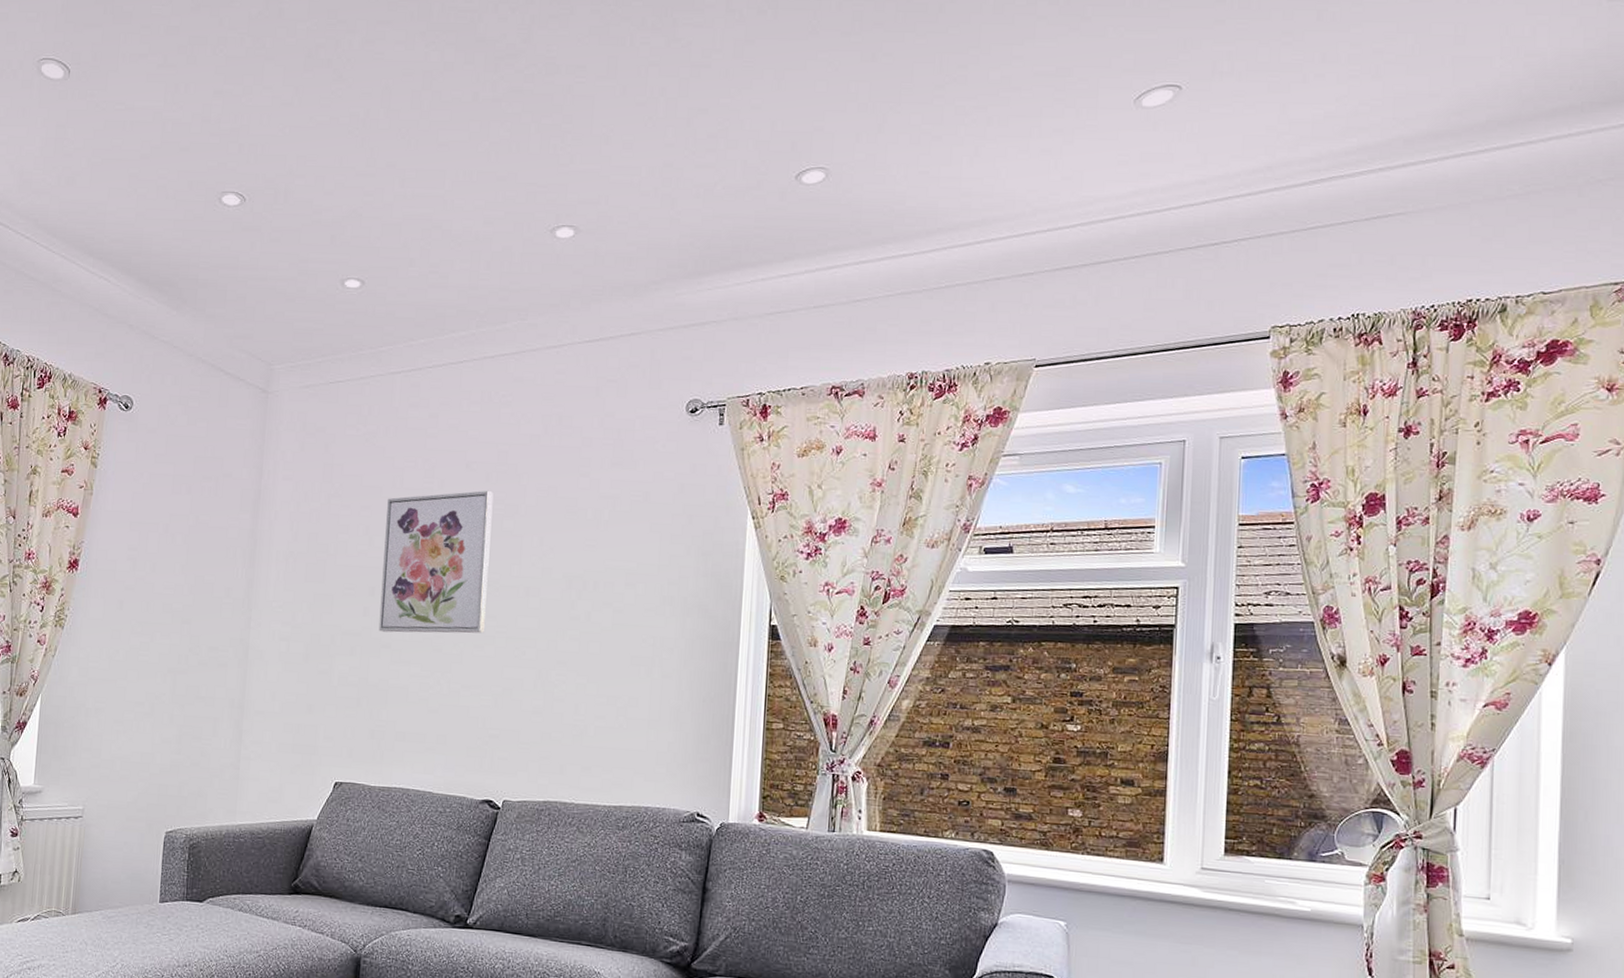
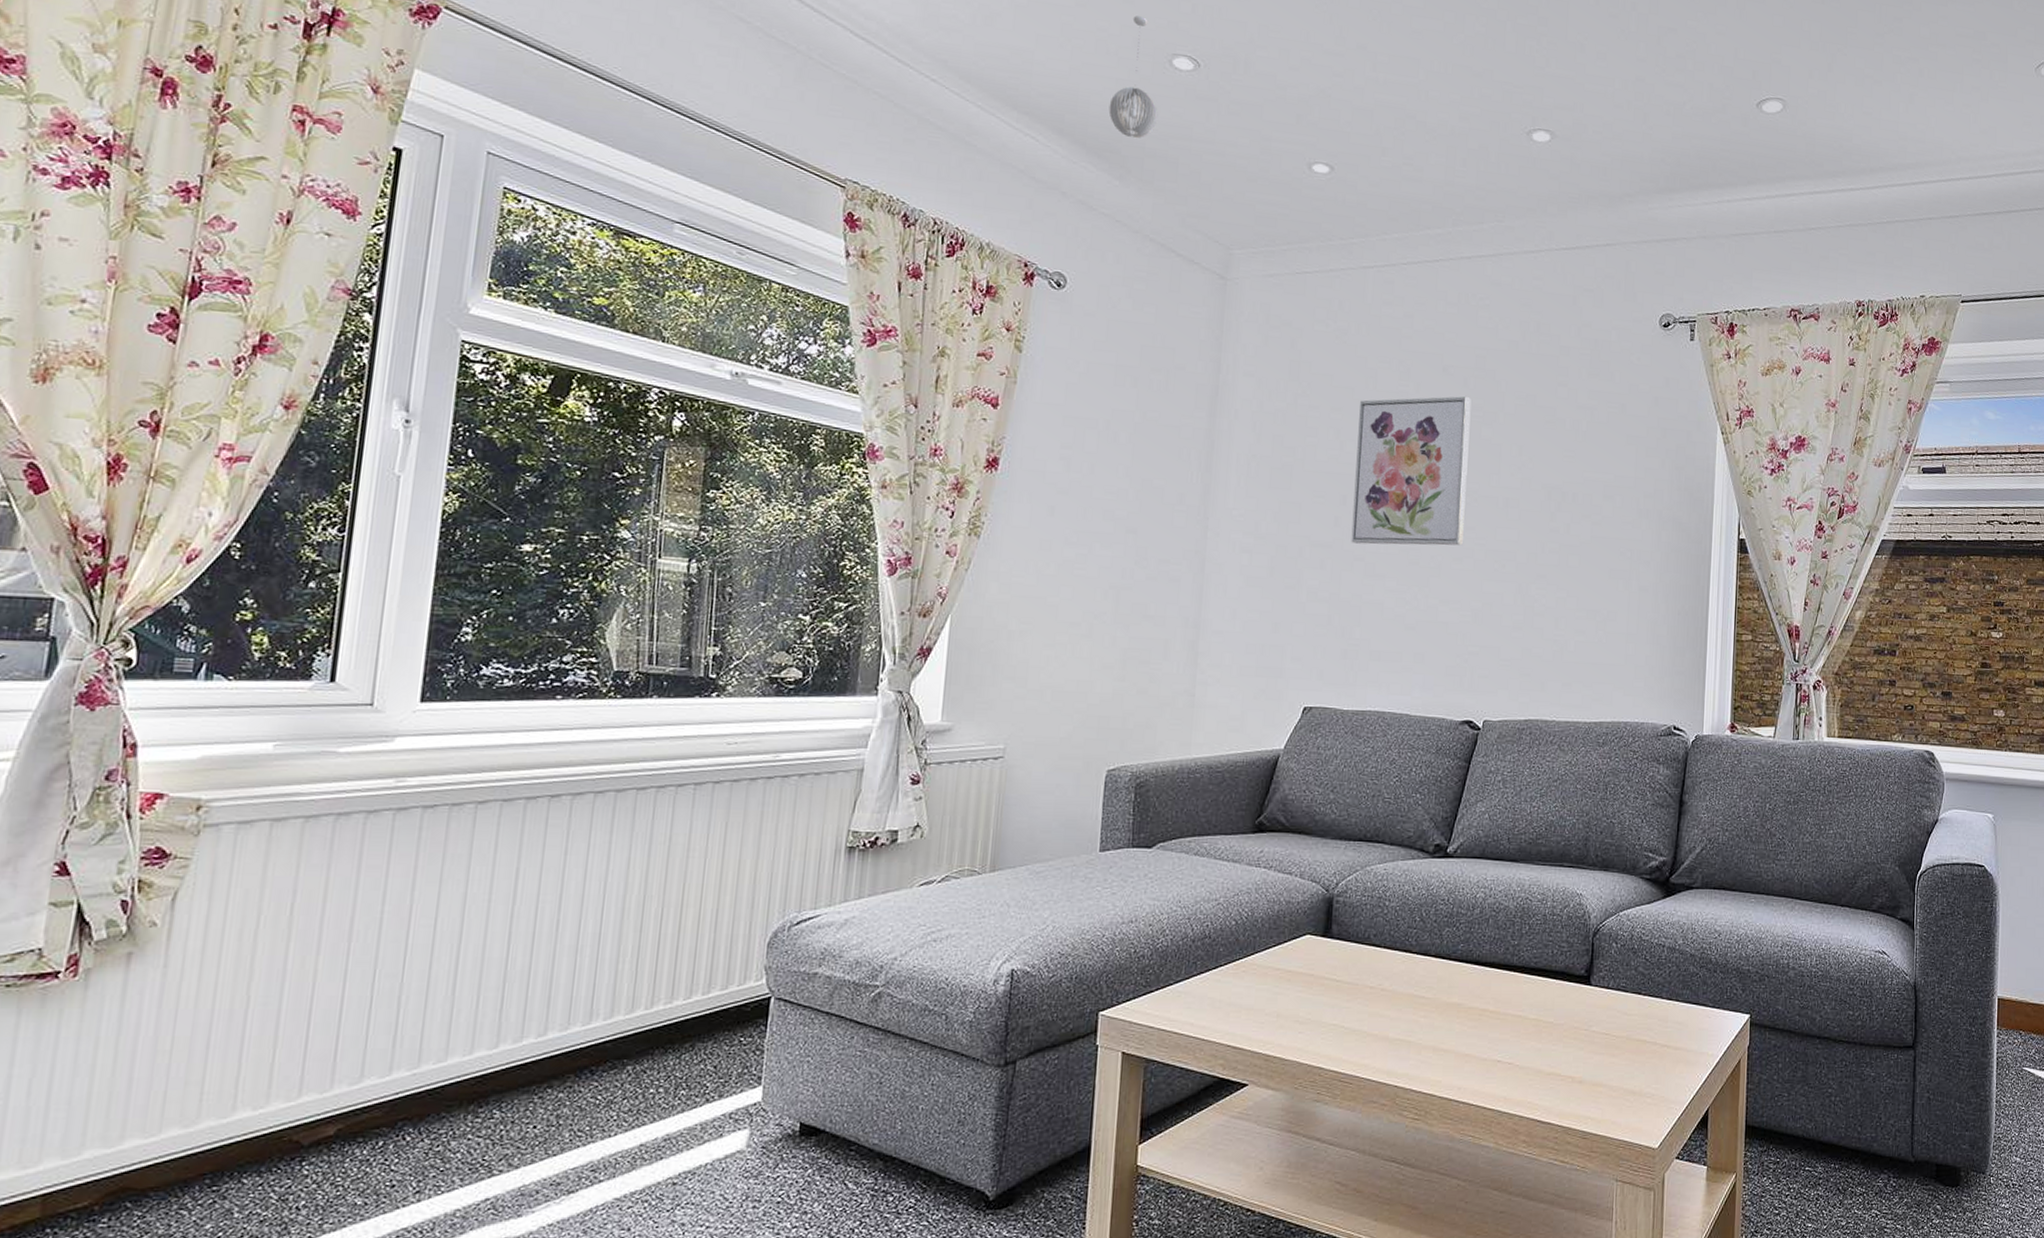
pendant light: none [168,161,210,272] -> present [1108,16,1158,139]

